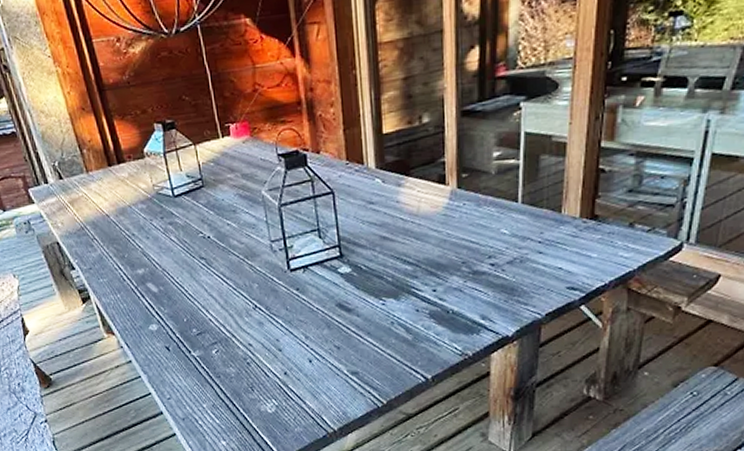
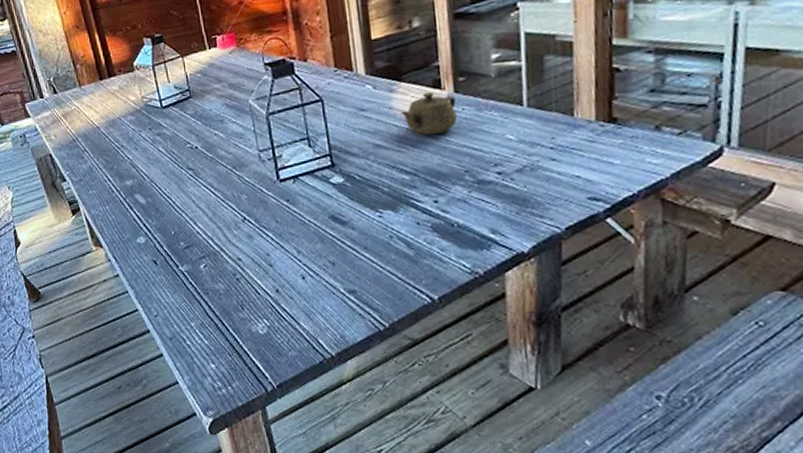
teapot: none [406,187,458,229] -> present [400,92,458,136]

